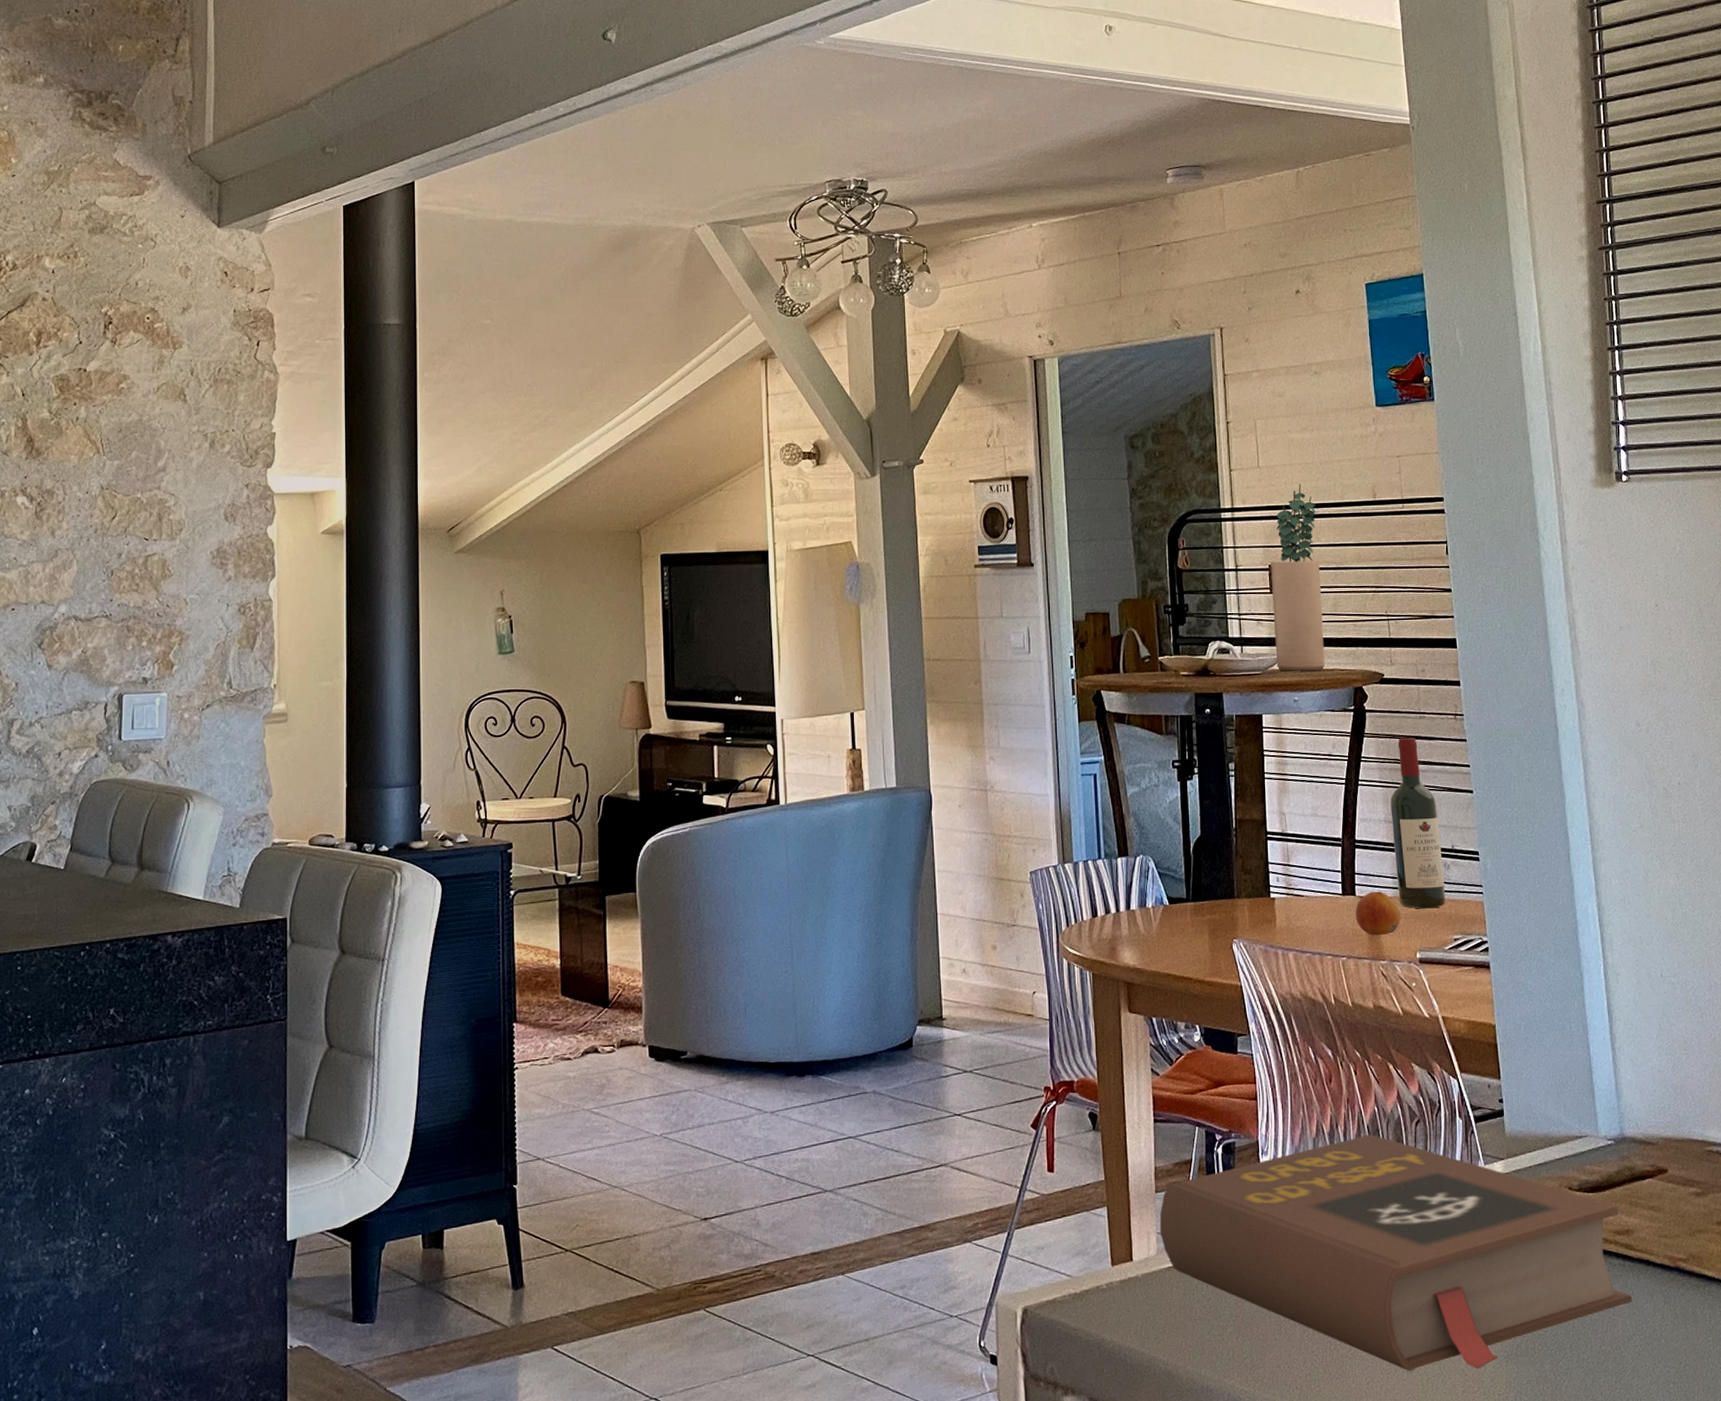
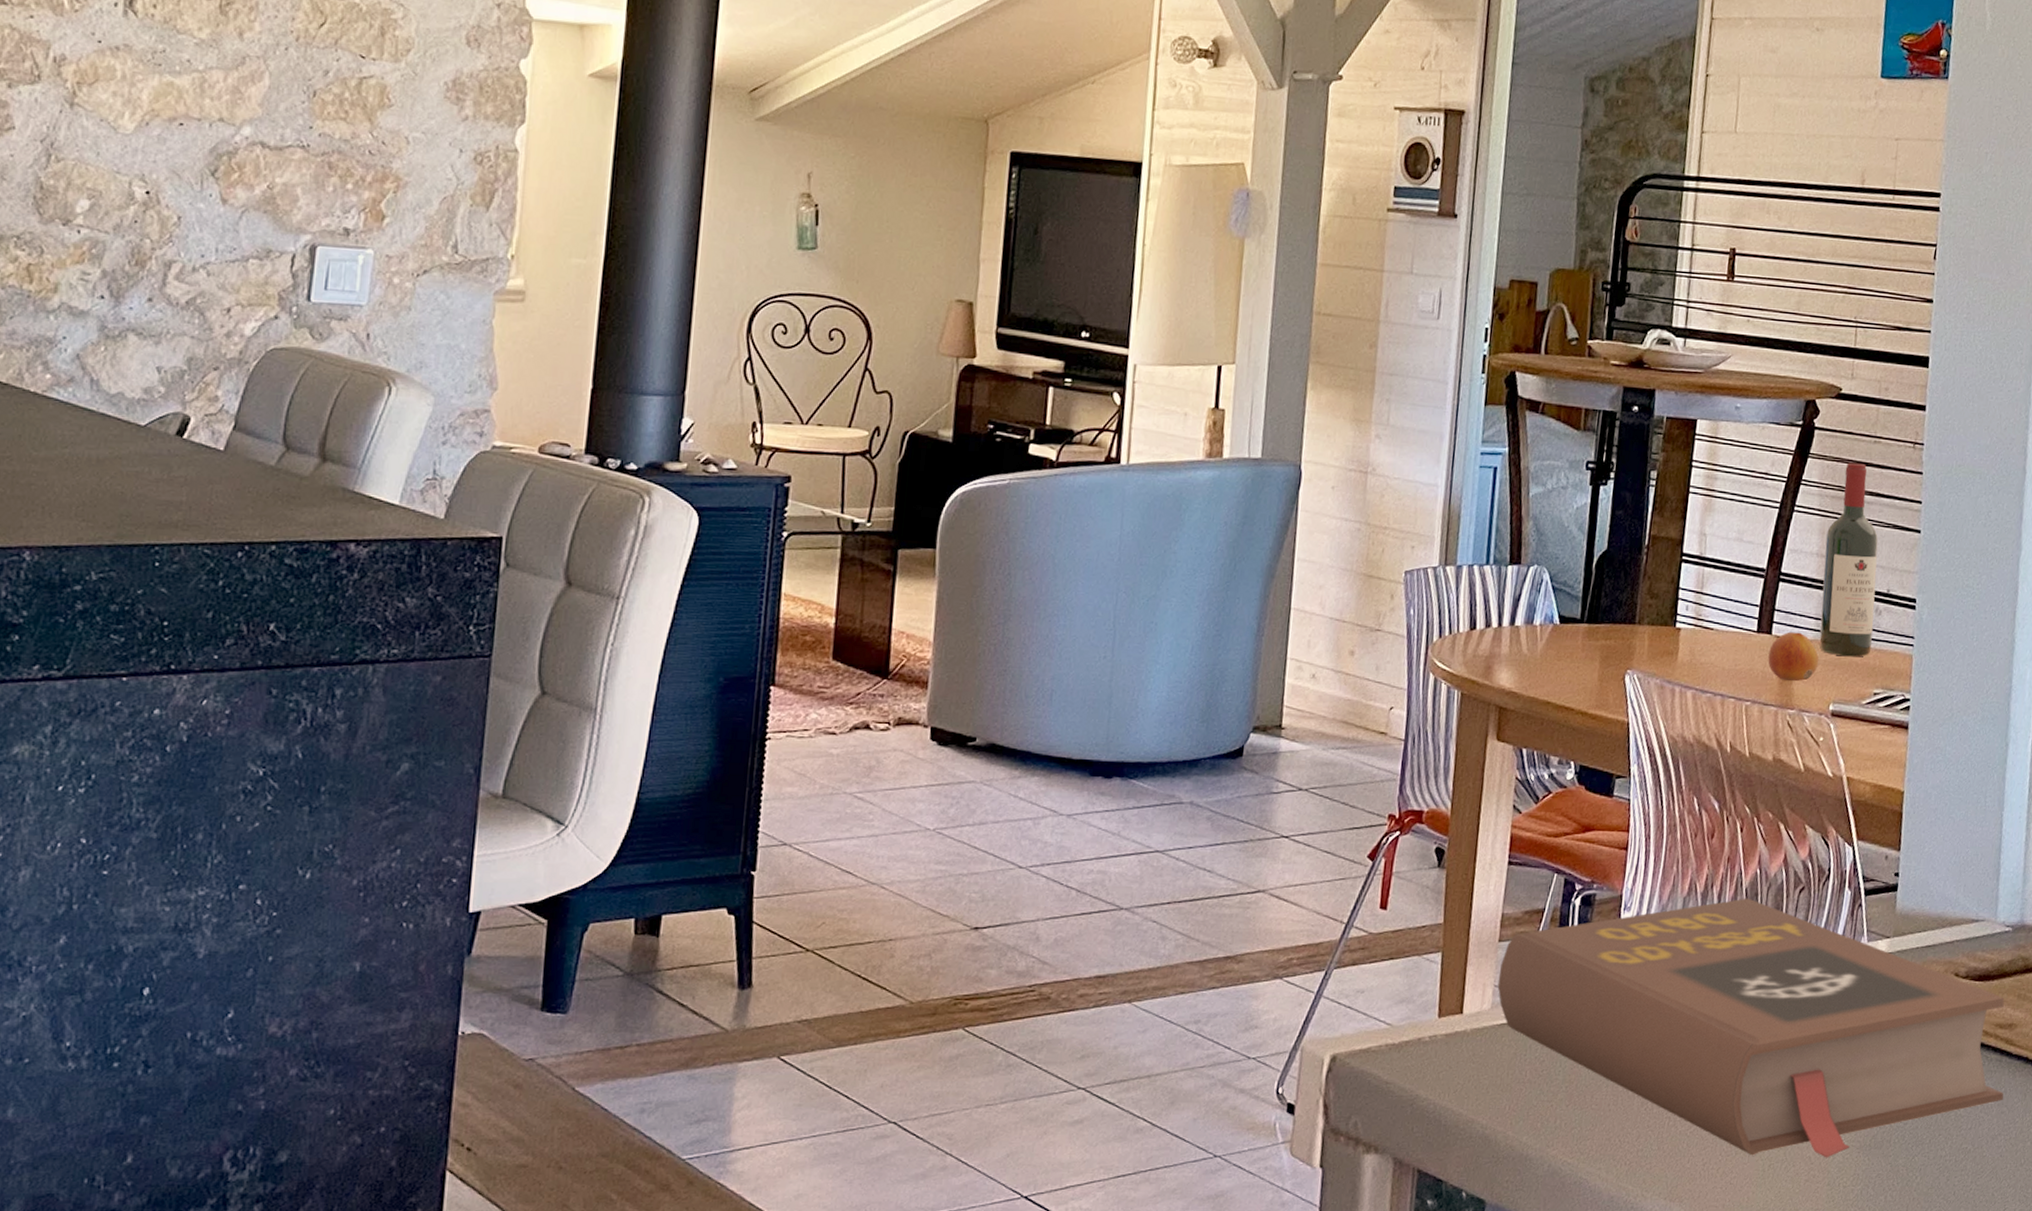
vase: present [1271,484,1325,671] -> none [1722,158,1795,376]

